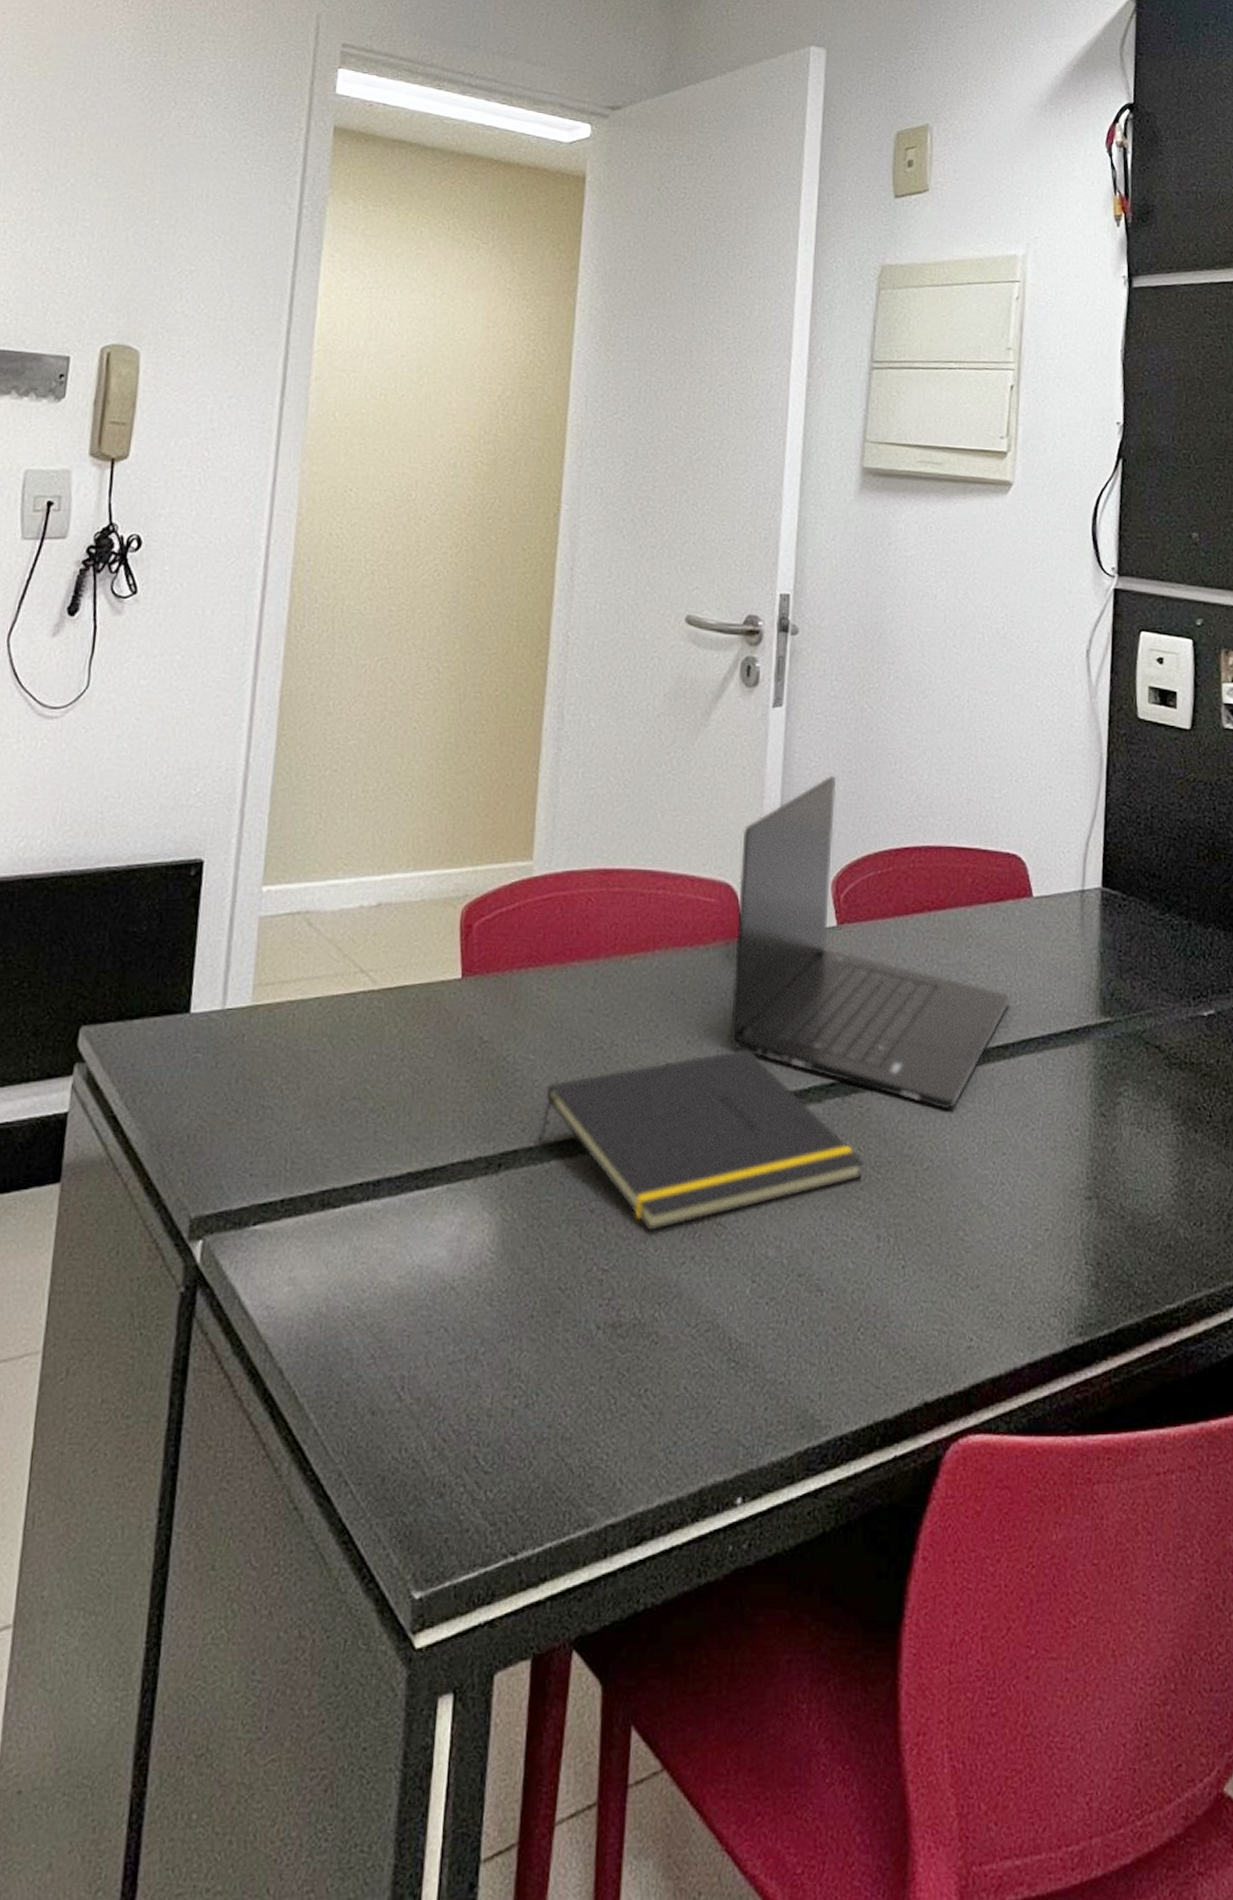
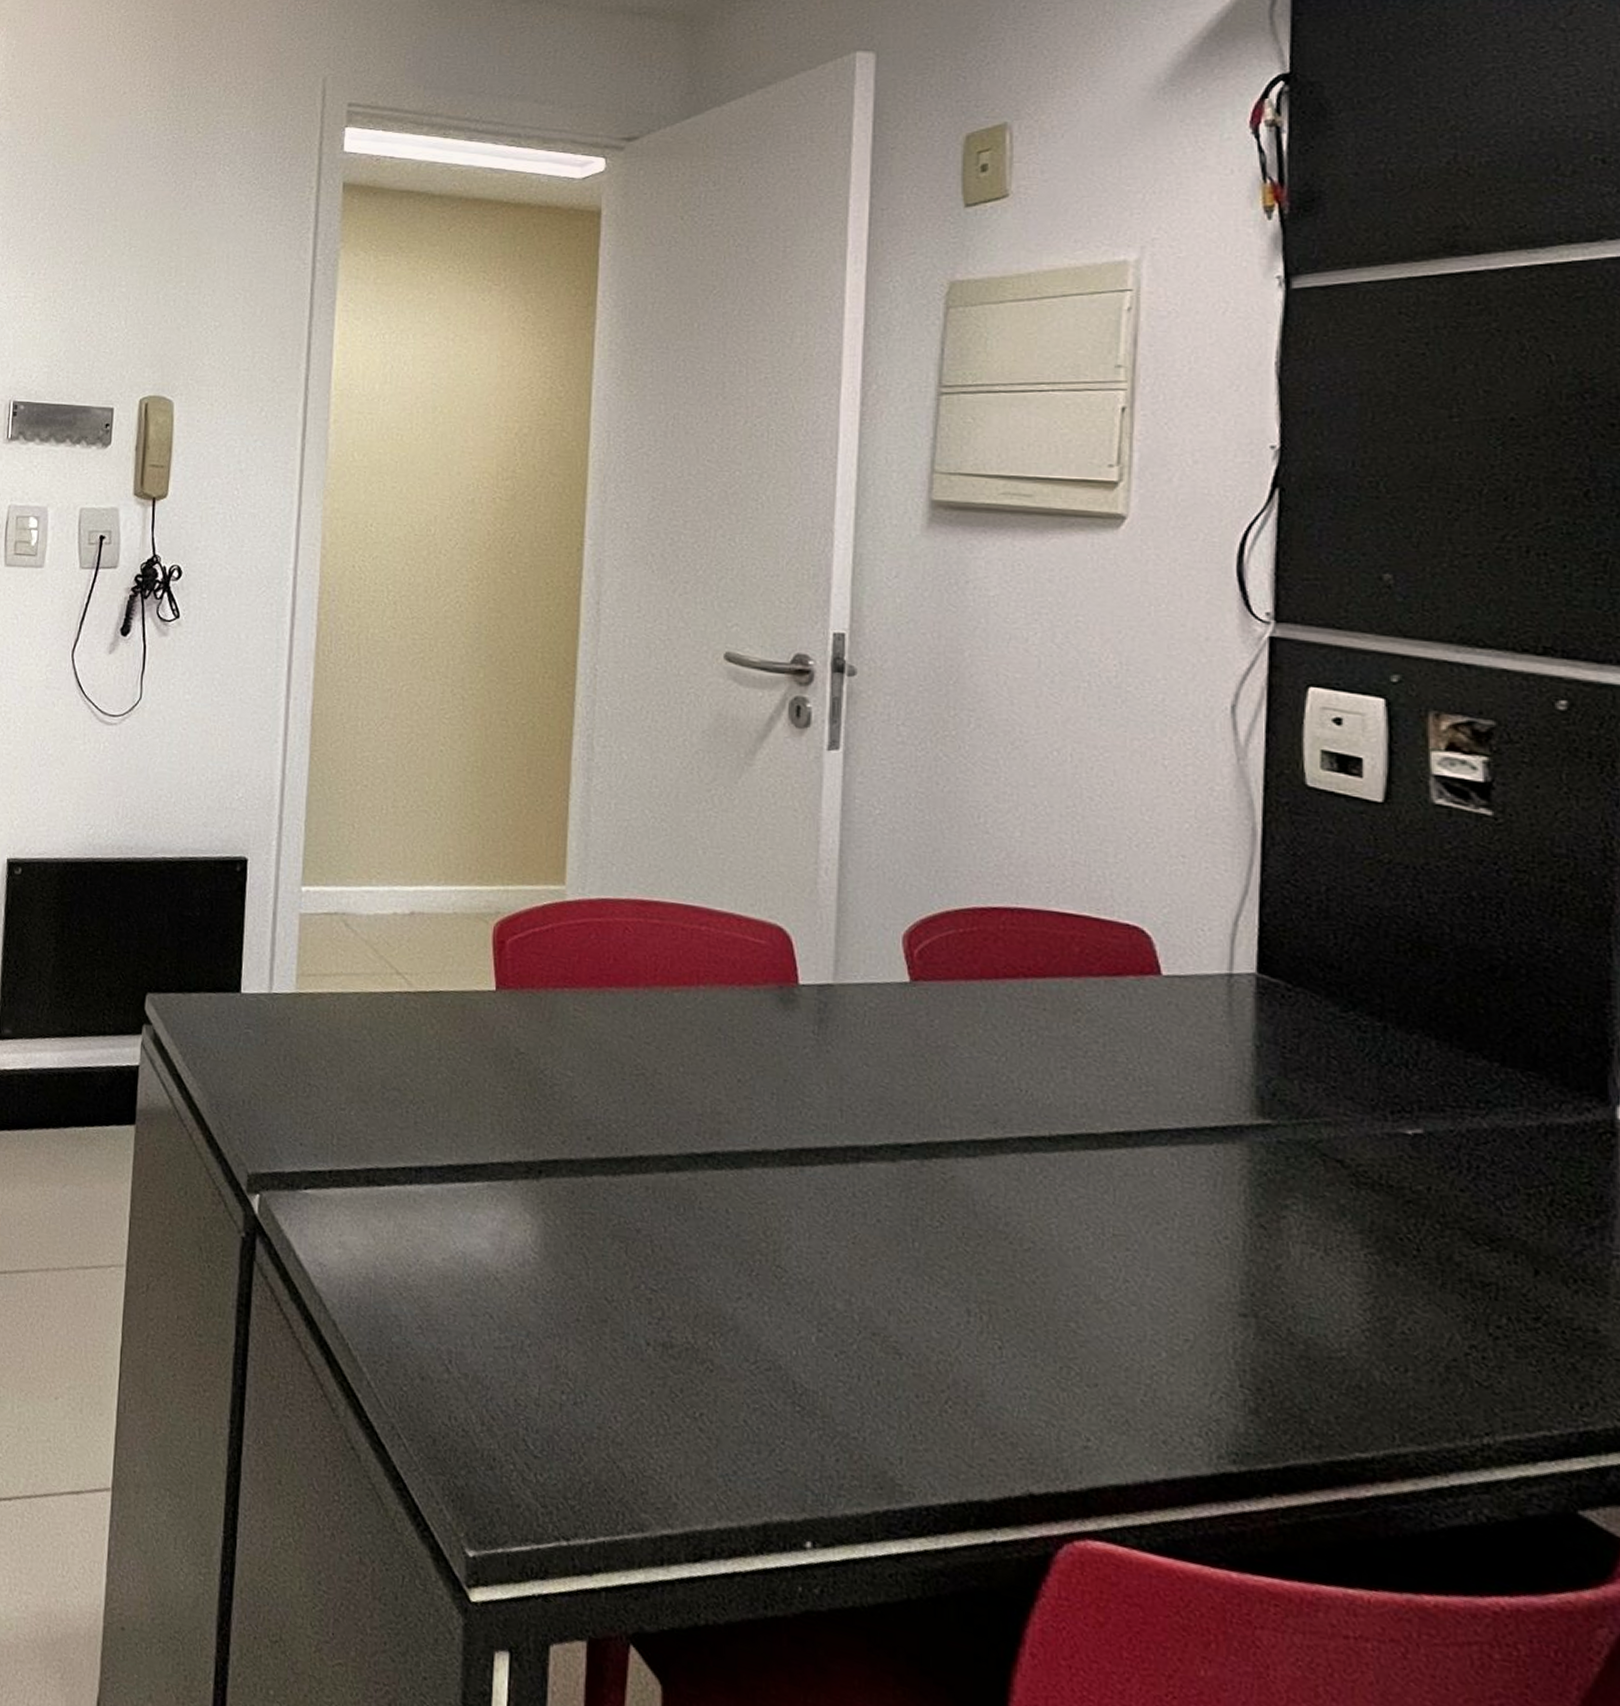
notepad: present [538,1048,865,1231] -> none [579,1095,950,1262]
laptop: present [730,775,1010,1110] -> none [786,824,1133,1191]

